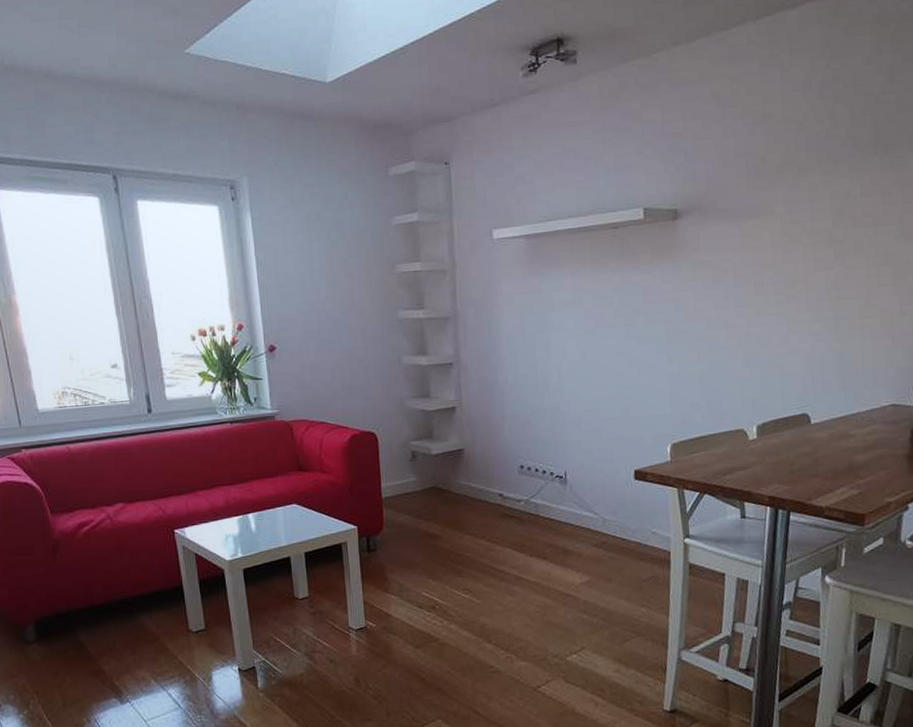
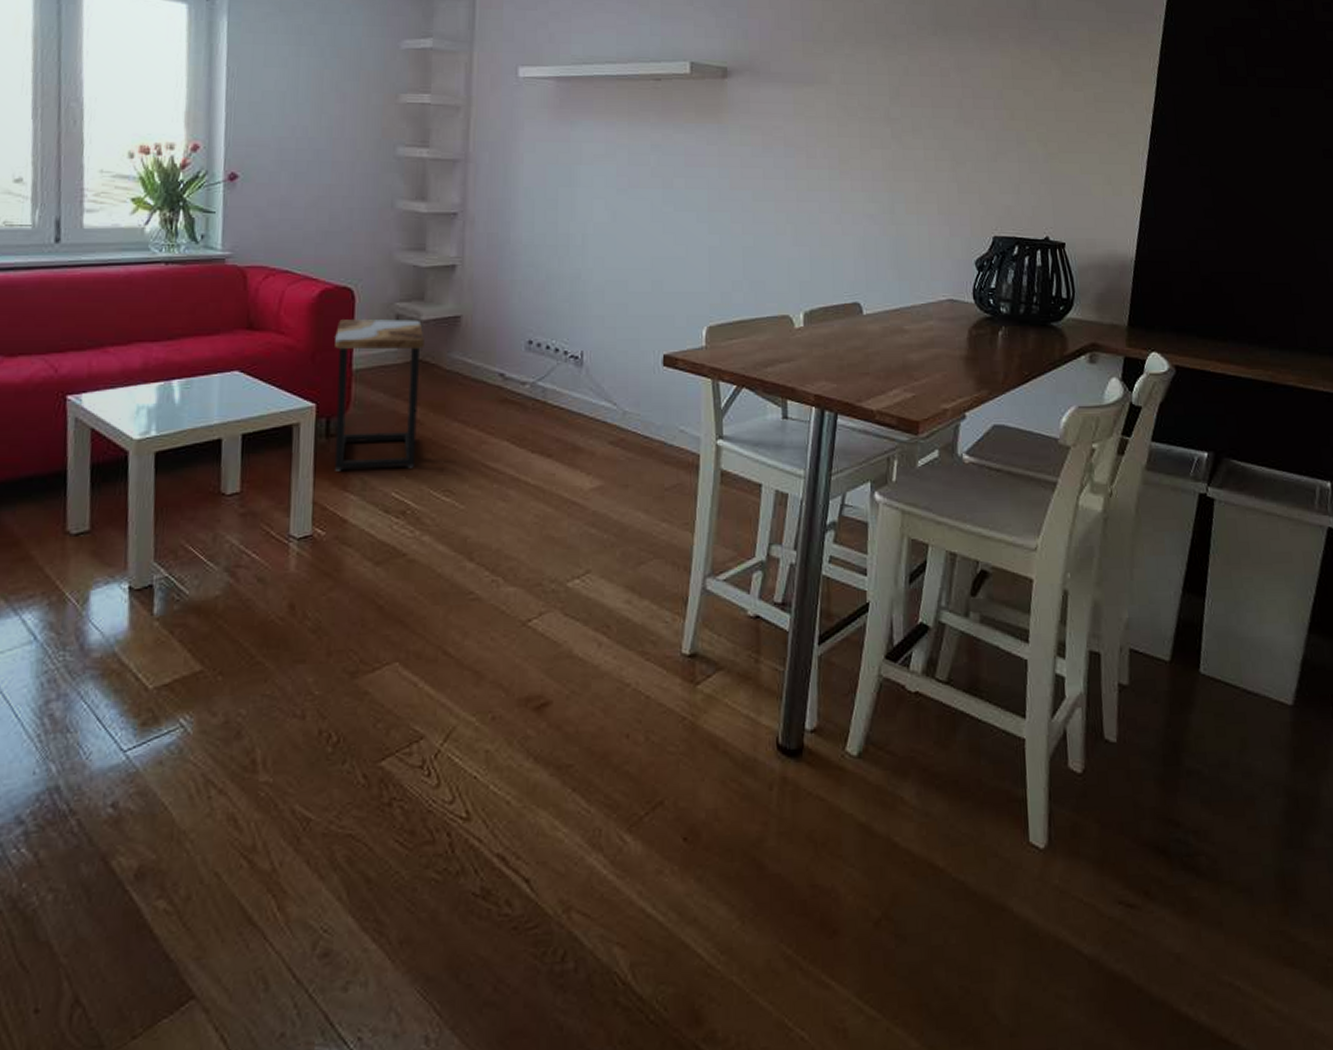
side table: none [366,454,439,578] -> present [334,319,424,471]

